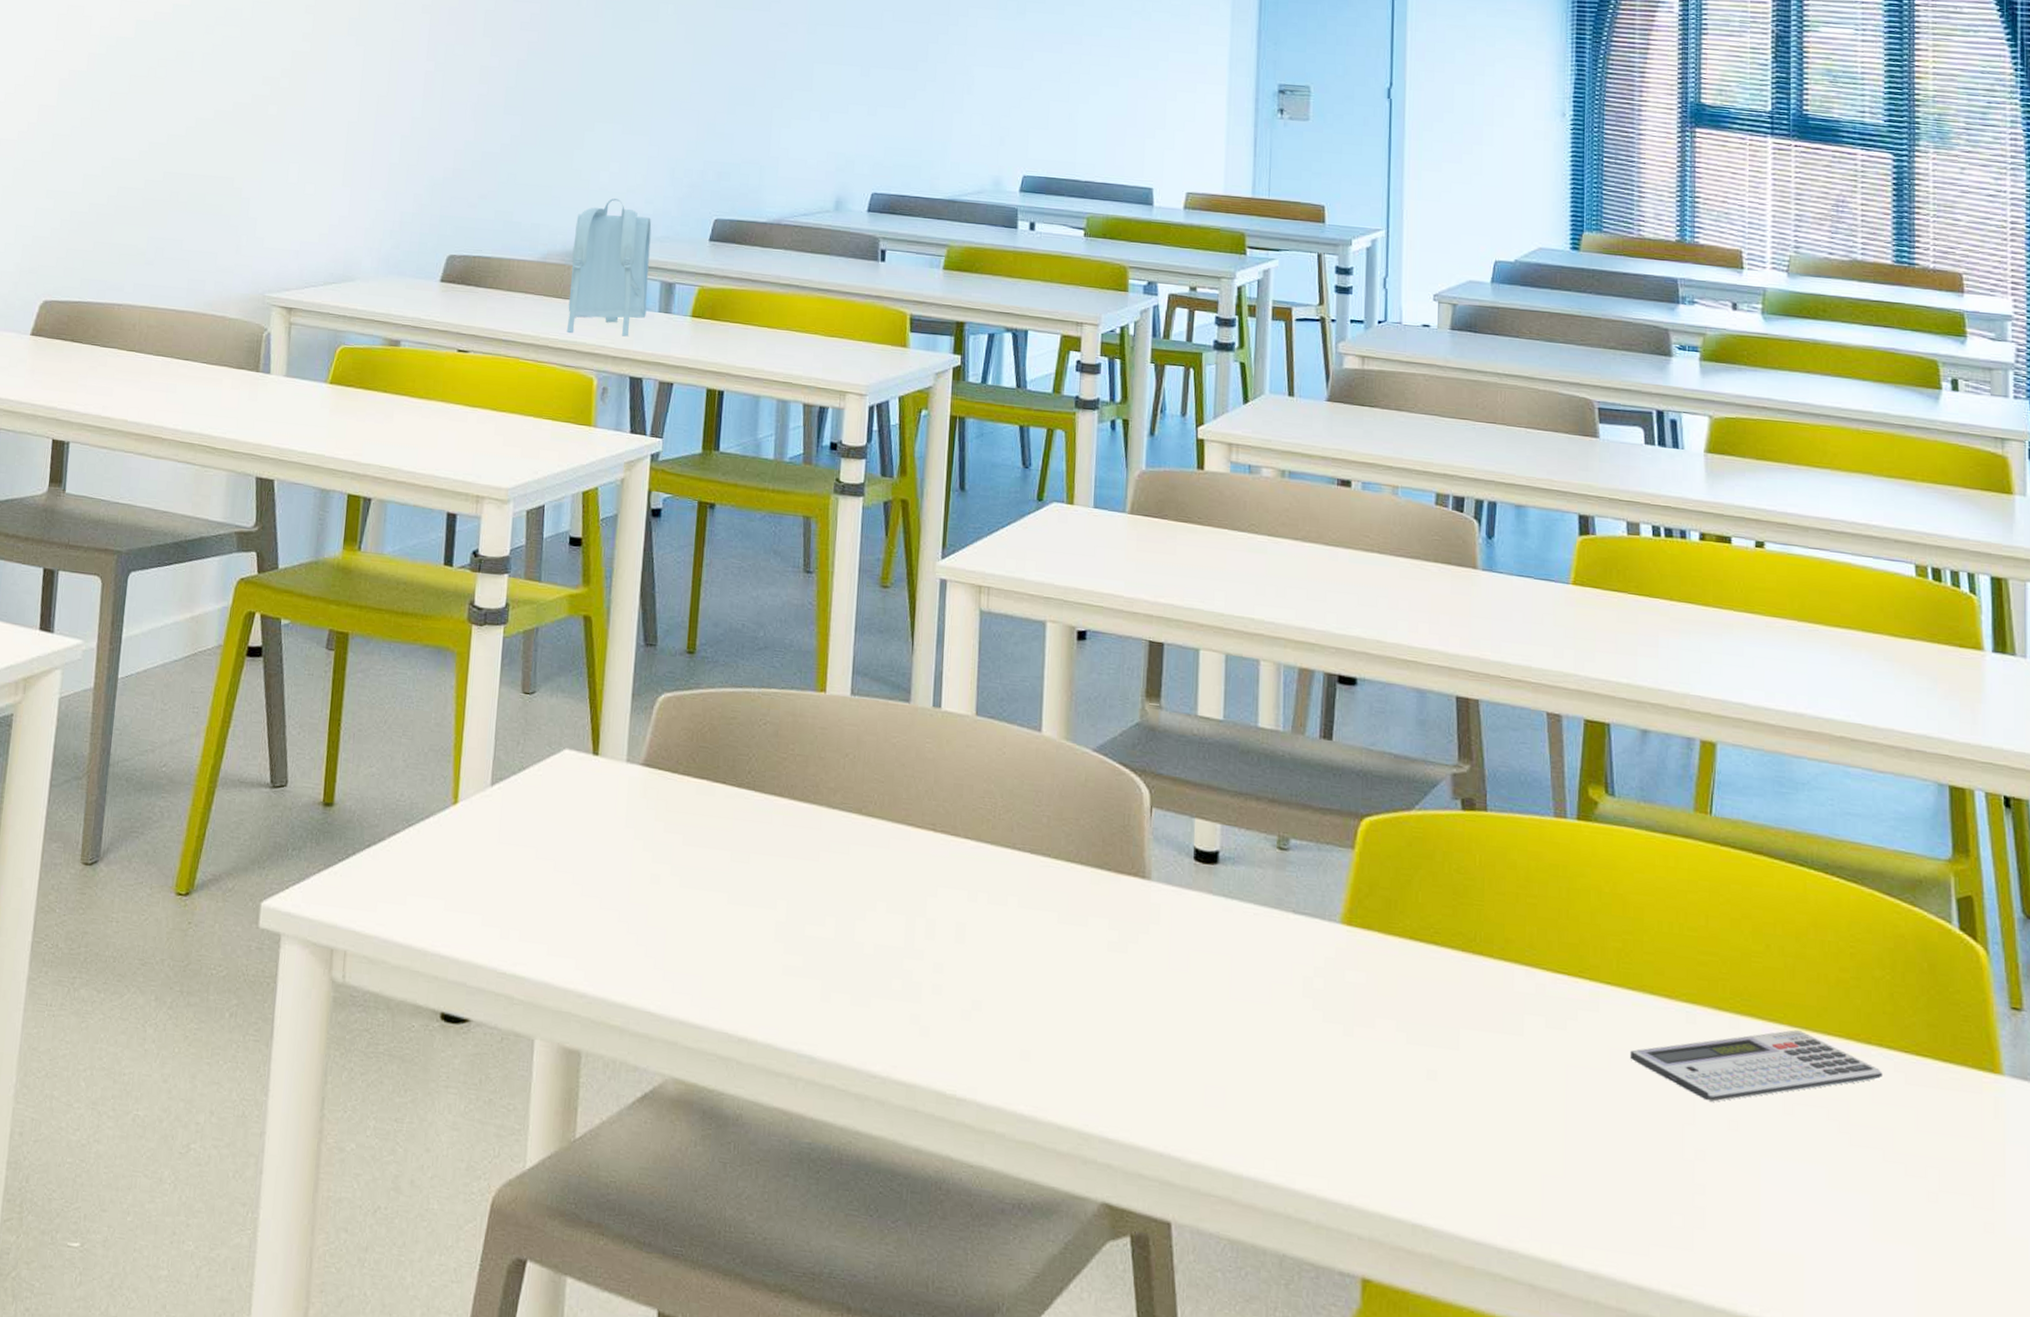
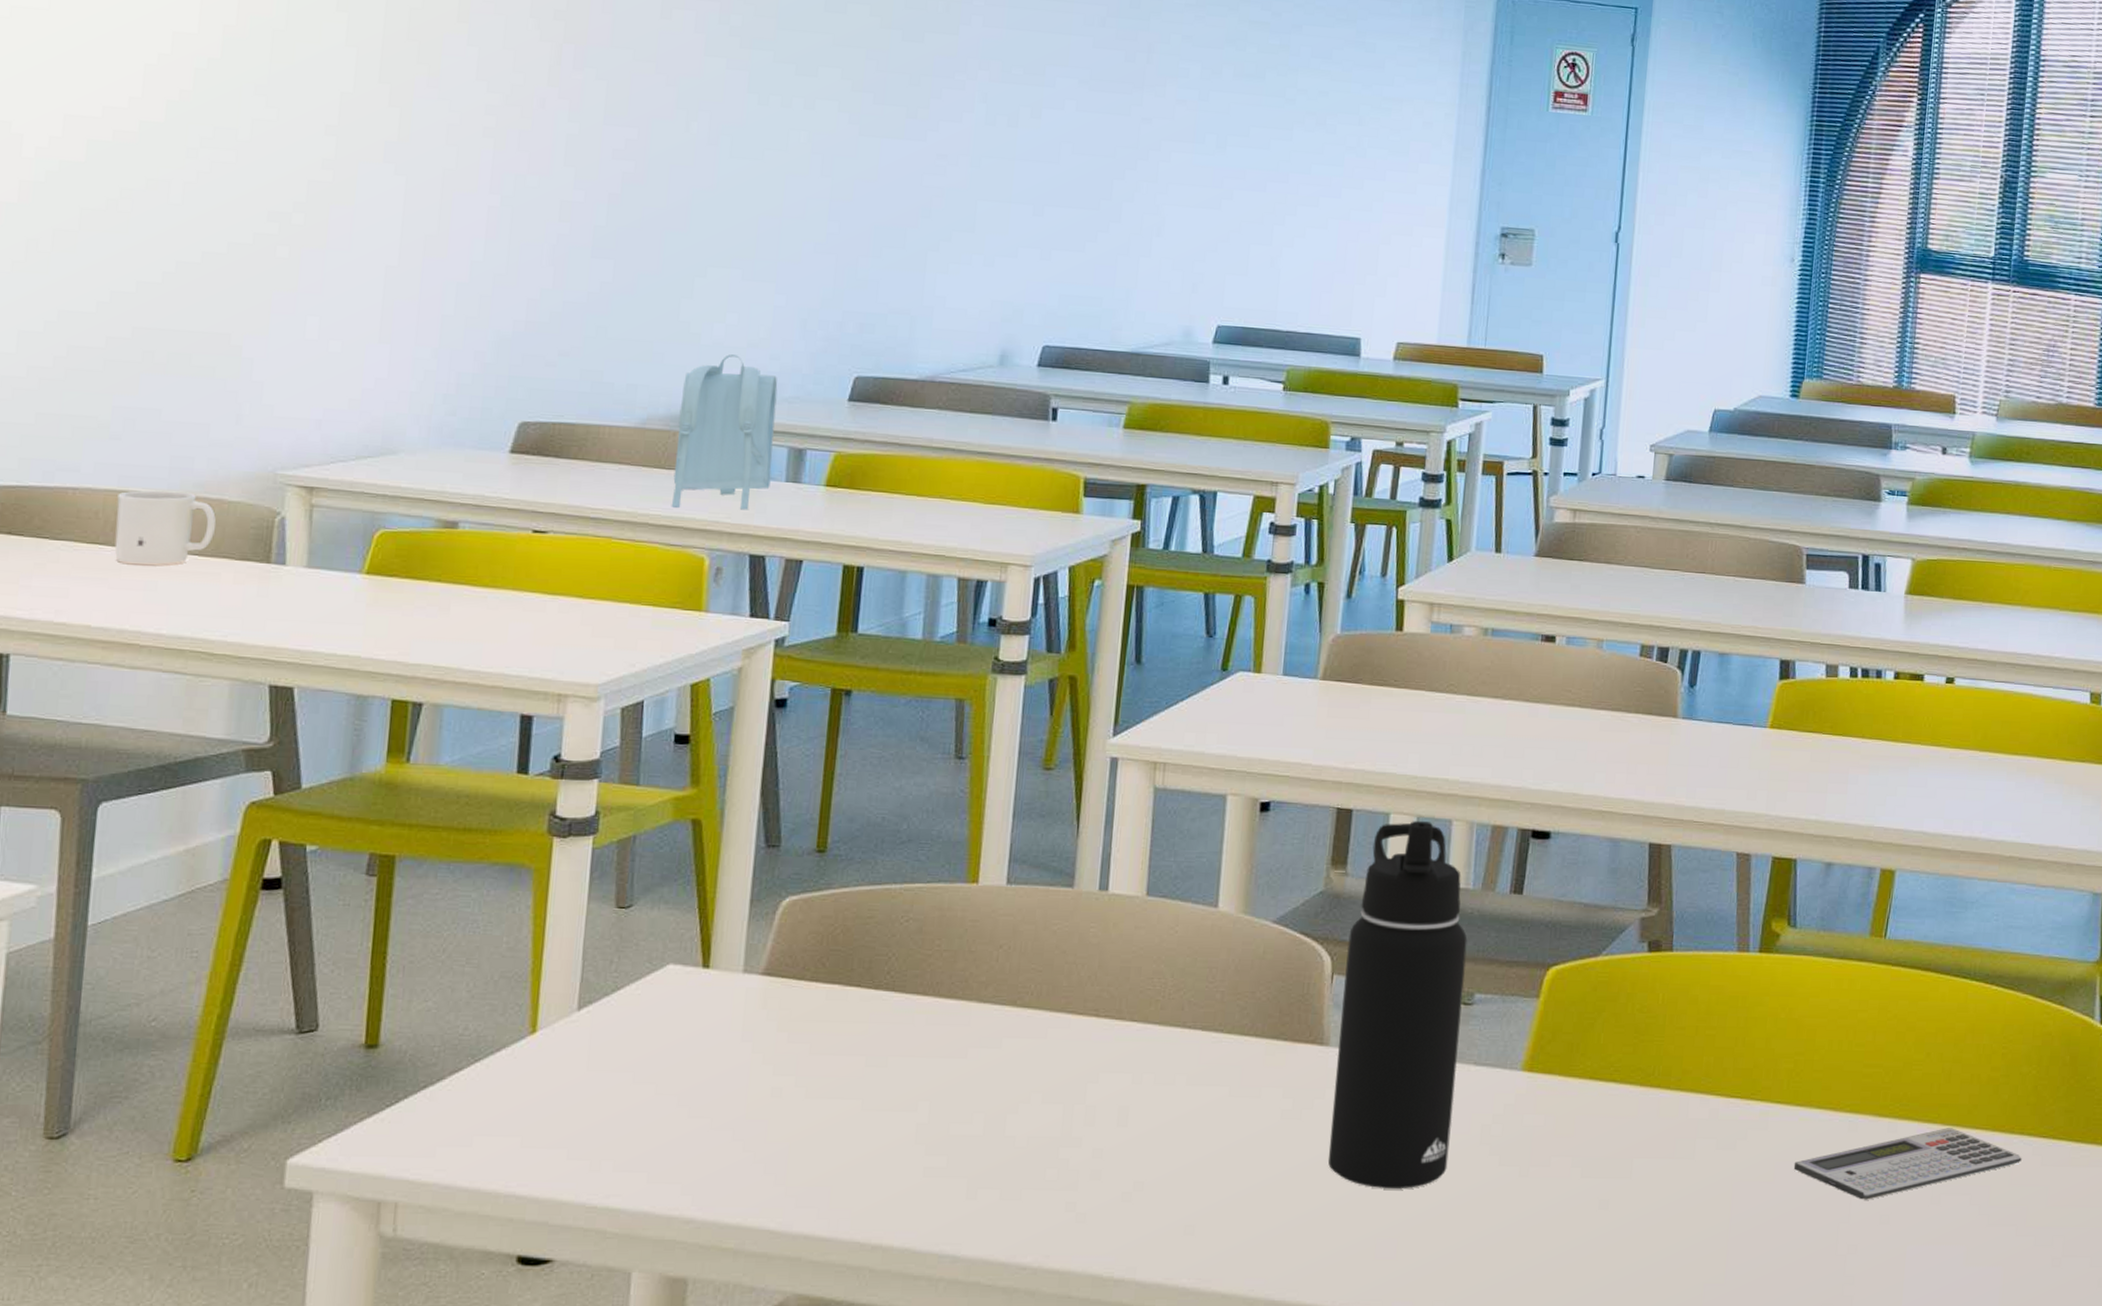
mug: none [146,307,221,372] -> present [114,490,217,566]
water bottle: none [1154,658,1280,1036] -> present [1328,821,1468,1188]

